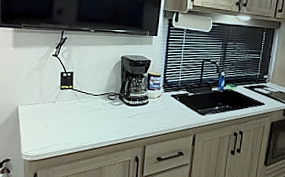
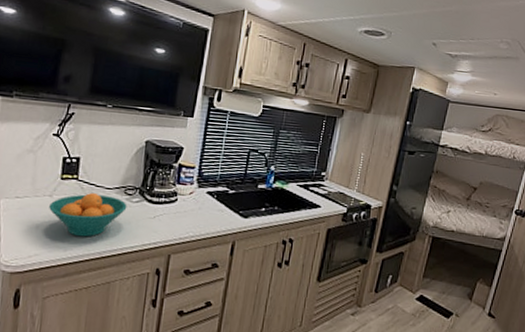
fruit bowl: none [53,98,111,133] -> present [49,192,127,237]

